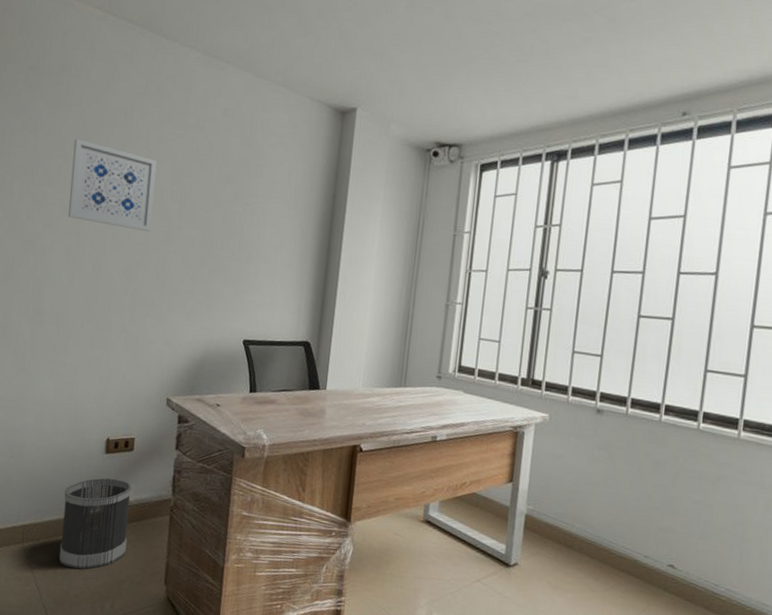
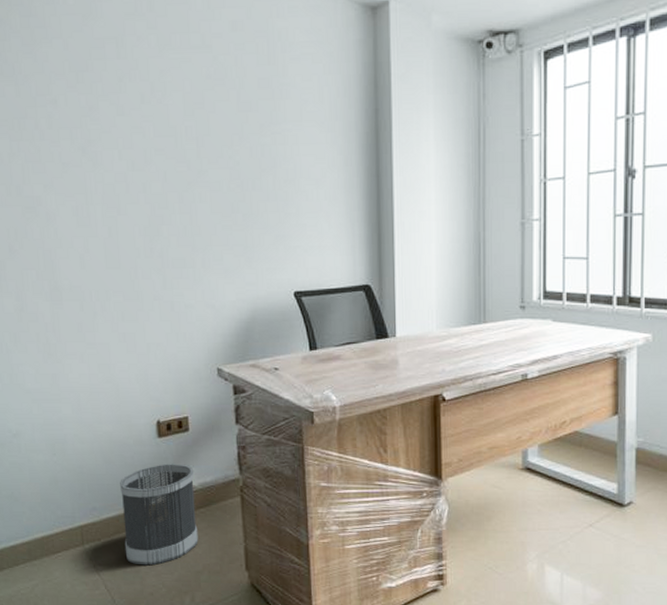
wall art: present [68,138,157,231] -> none [62,78,168,179]

